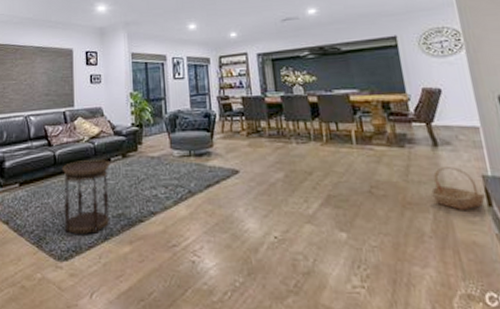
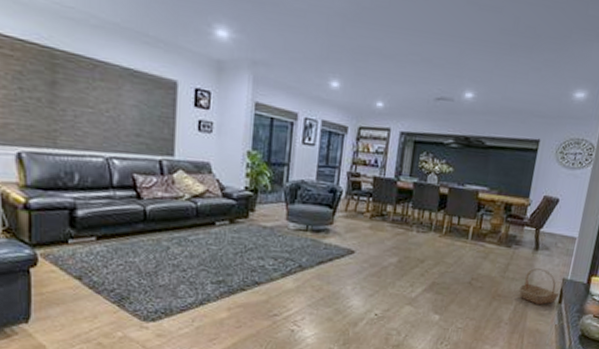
side table: present [62,160,110,234] -> none [153,220,213,298]

